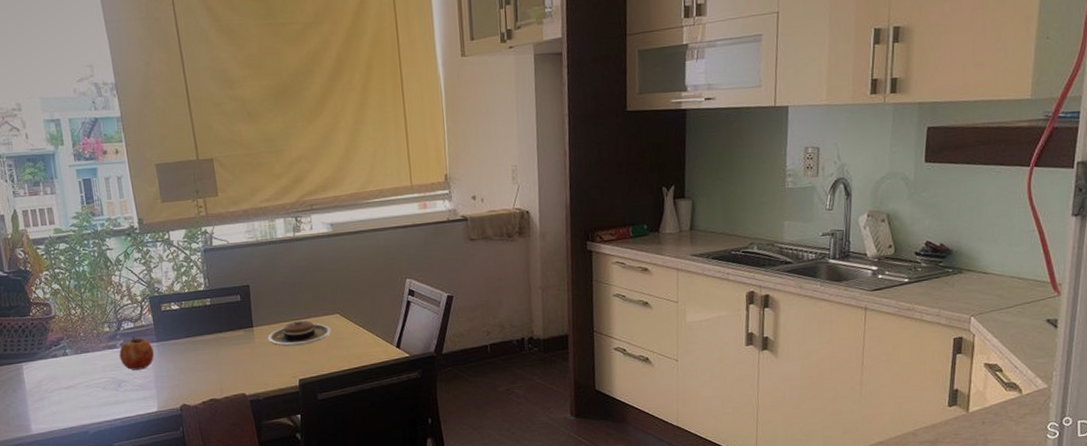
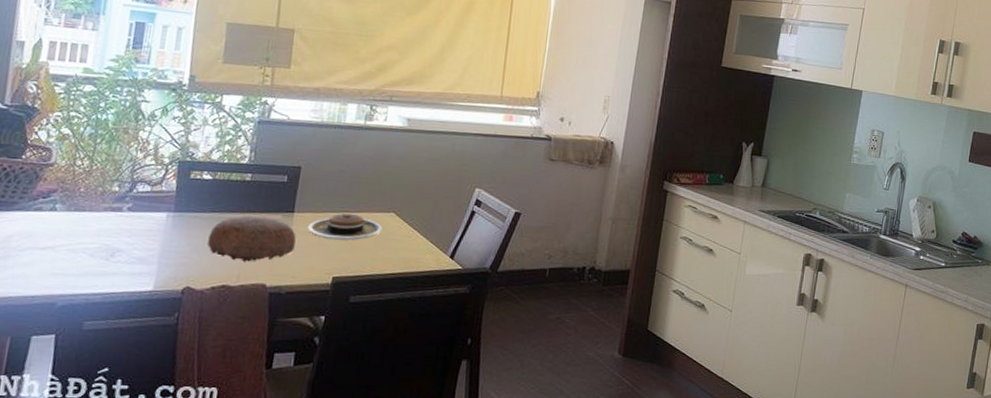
fruit: present [119,336,155,370] -> none [122,201,168,241]
decorative bowl: none [189,335,261,377] -> present [207,215,296,262]

